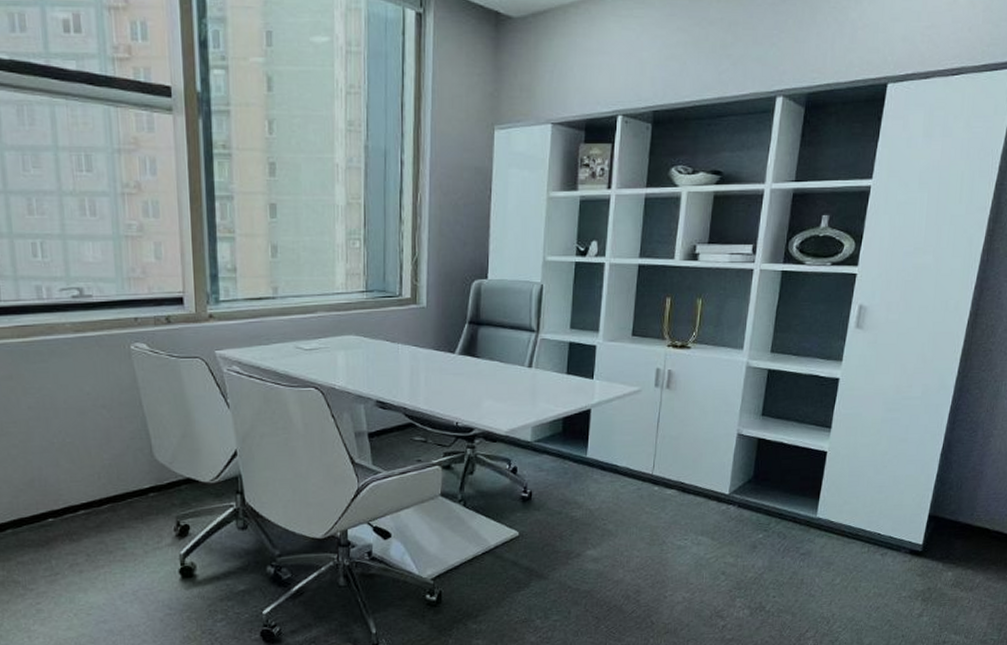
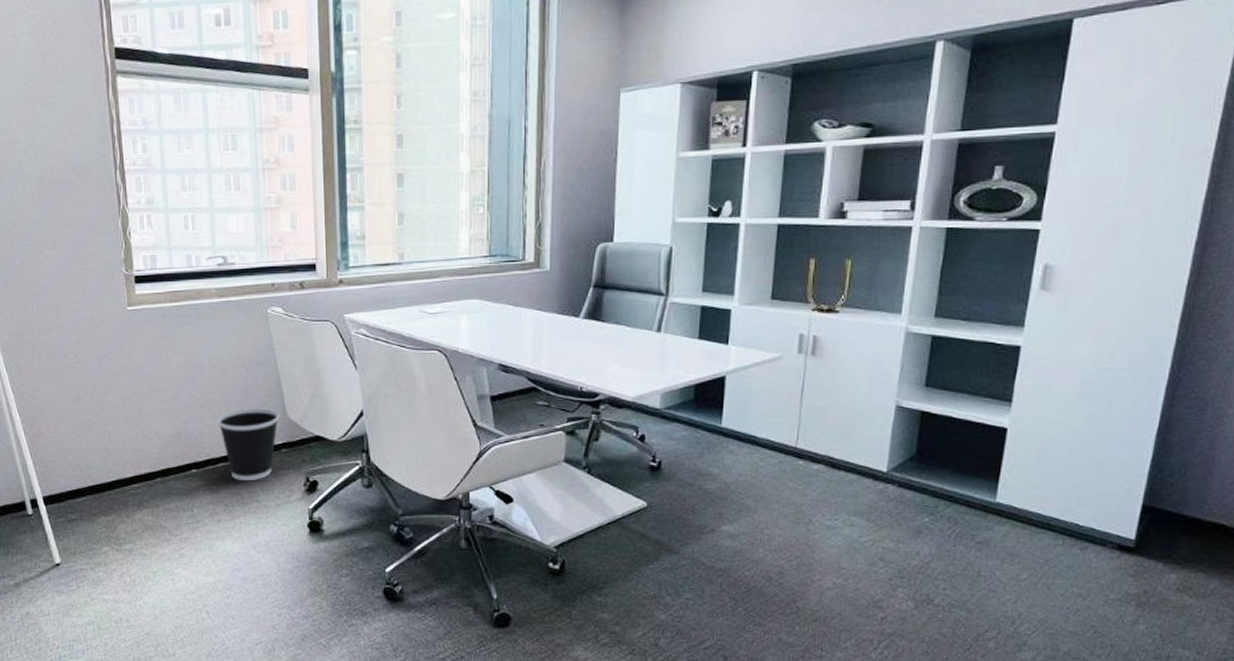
wastebasket: none [76,451,147,529] -> present [217,408,280,482]

